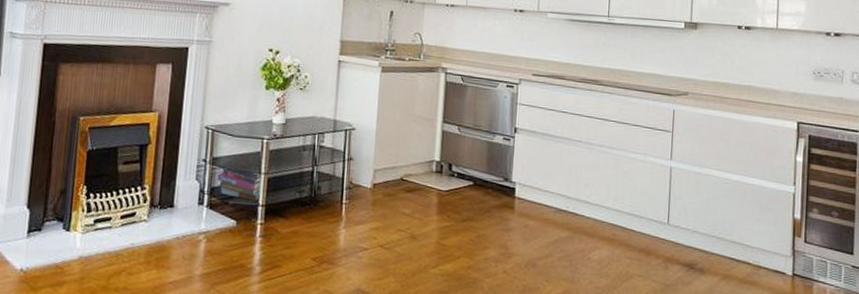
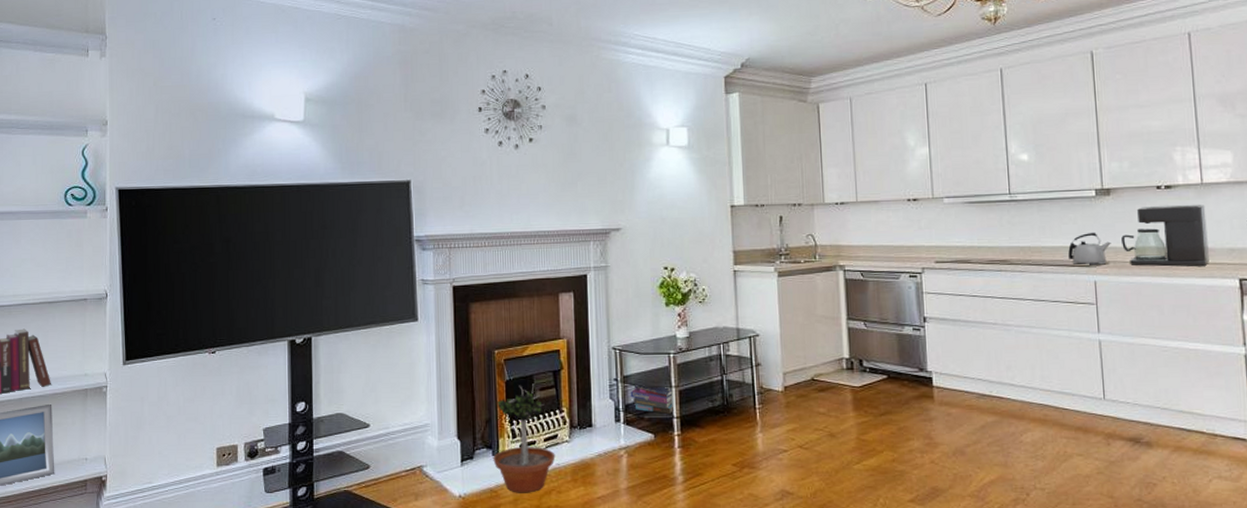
potted tree: none [63,156,131,272] -> present [493,383,556,493]
kettle: none [653,62,692,95] -> present [1068,232,1111,265]
coffee maker: none [701,44,777,107] -> present [1121,204,1209,267]

